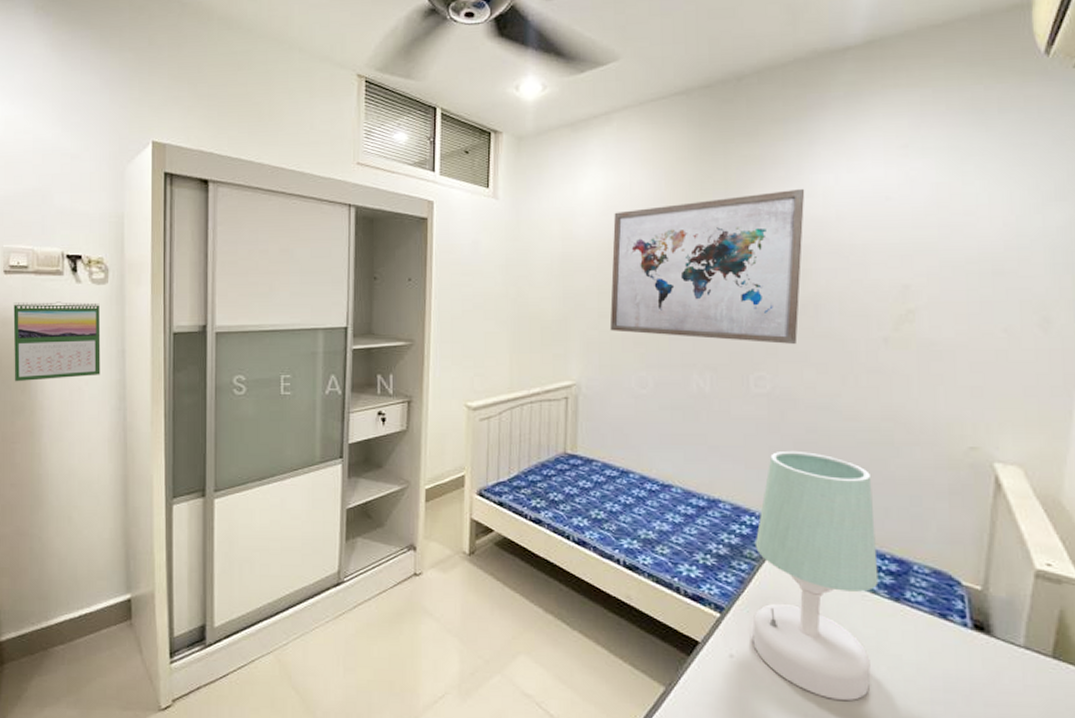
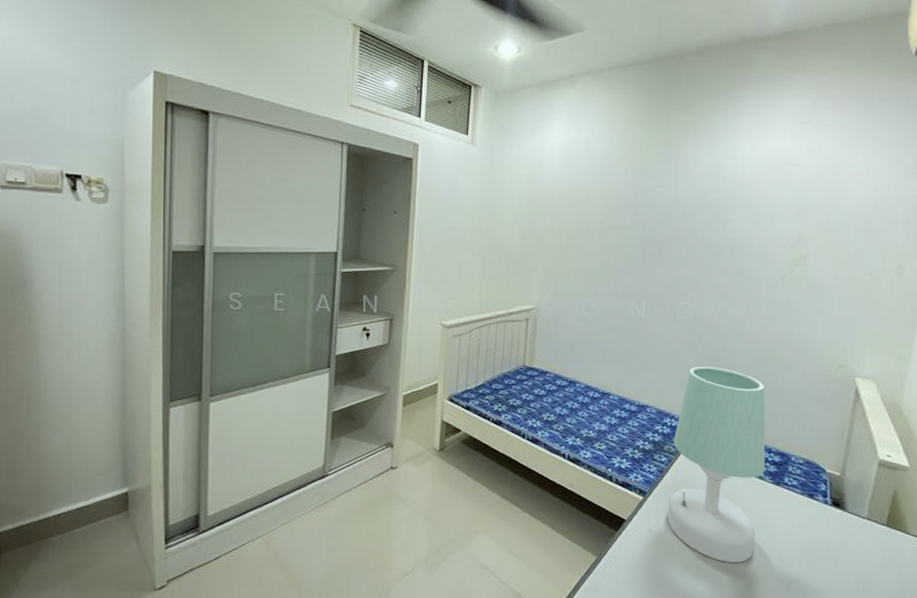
calendar: present [13,301,101,382] -> none [10,217,100,293]
wall art: present [609,188,805,345] -> none [566,152,729,281]

